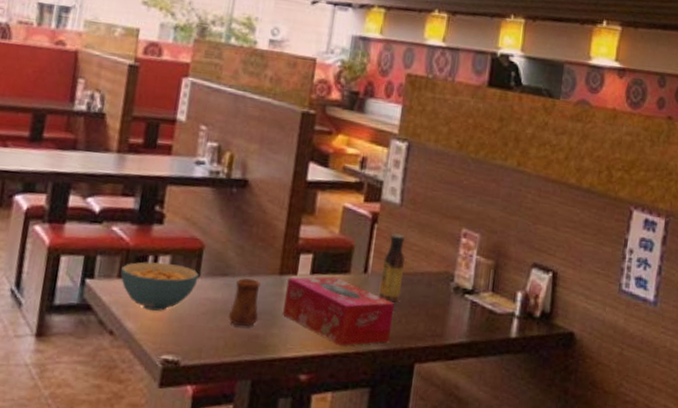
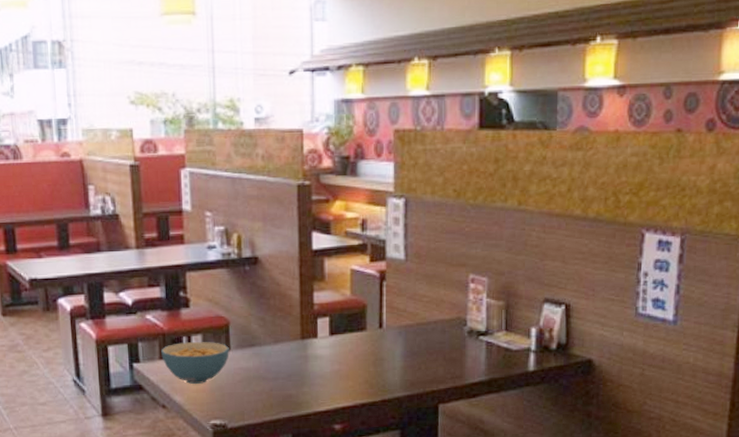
cup: present [228,278,261,327] -> none [261,345,289,389]
tissue box: present [283,276,395,346] -> none [310,335,413,396]
sauce bottle: present [378,233,406,302] -> none [396,288,418,352]

